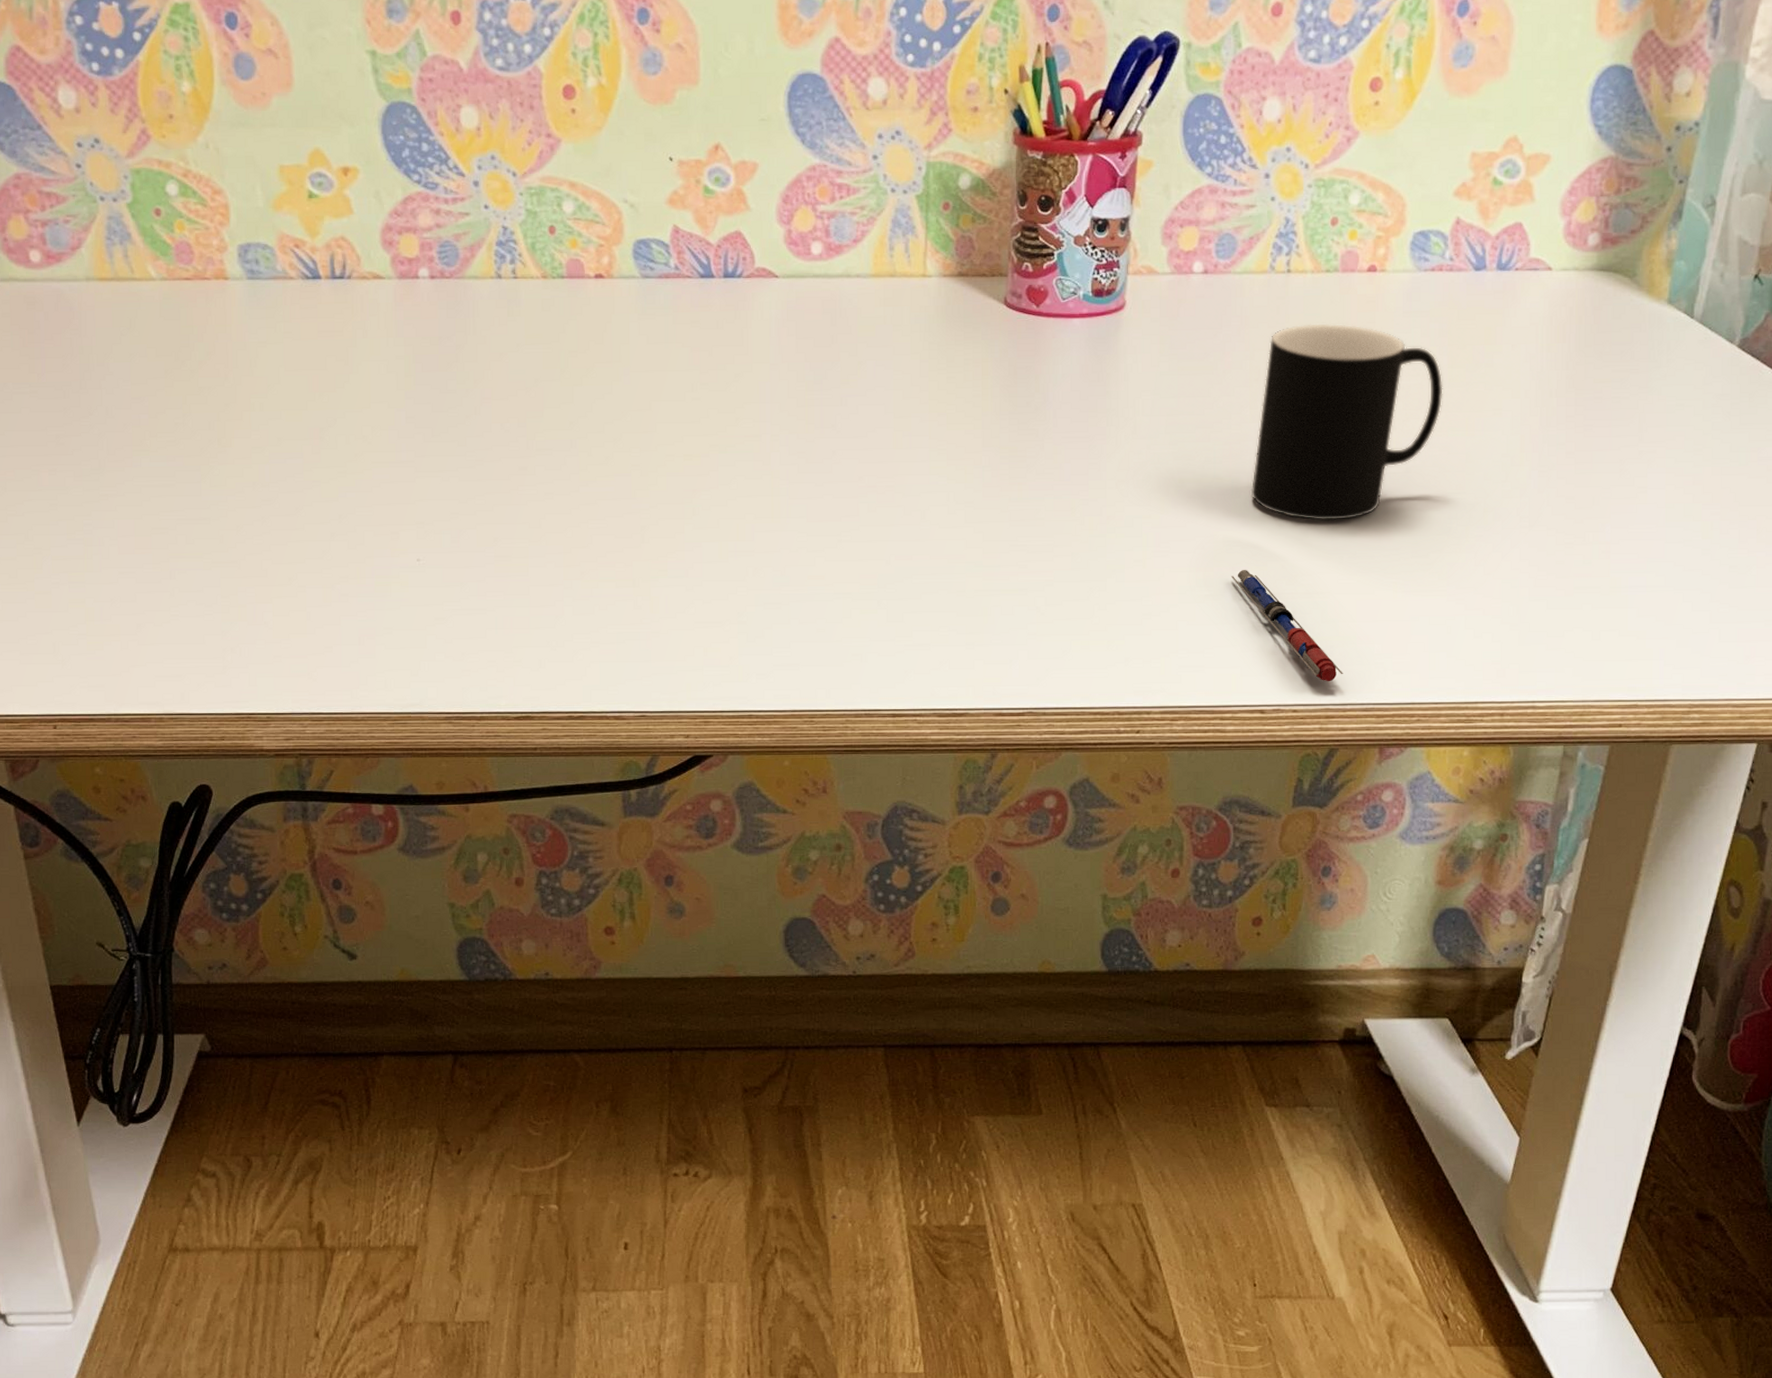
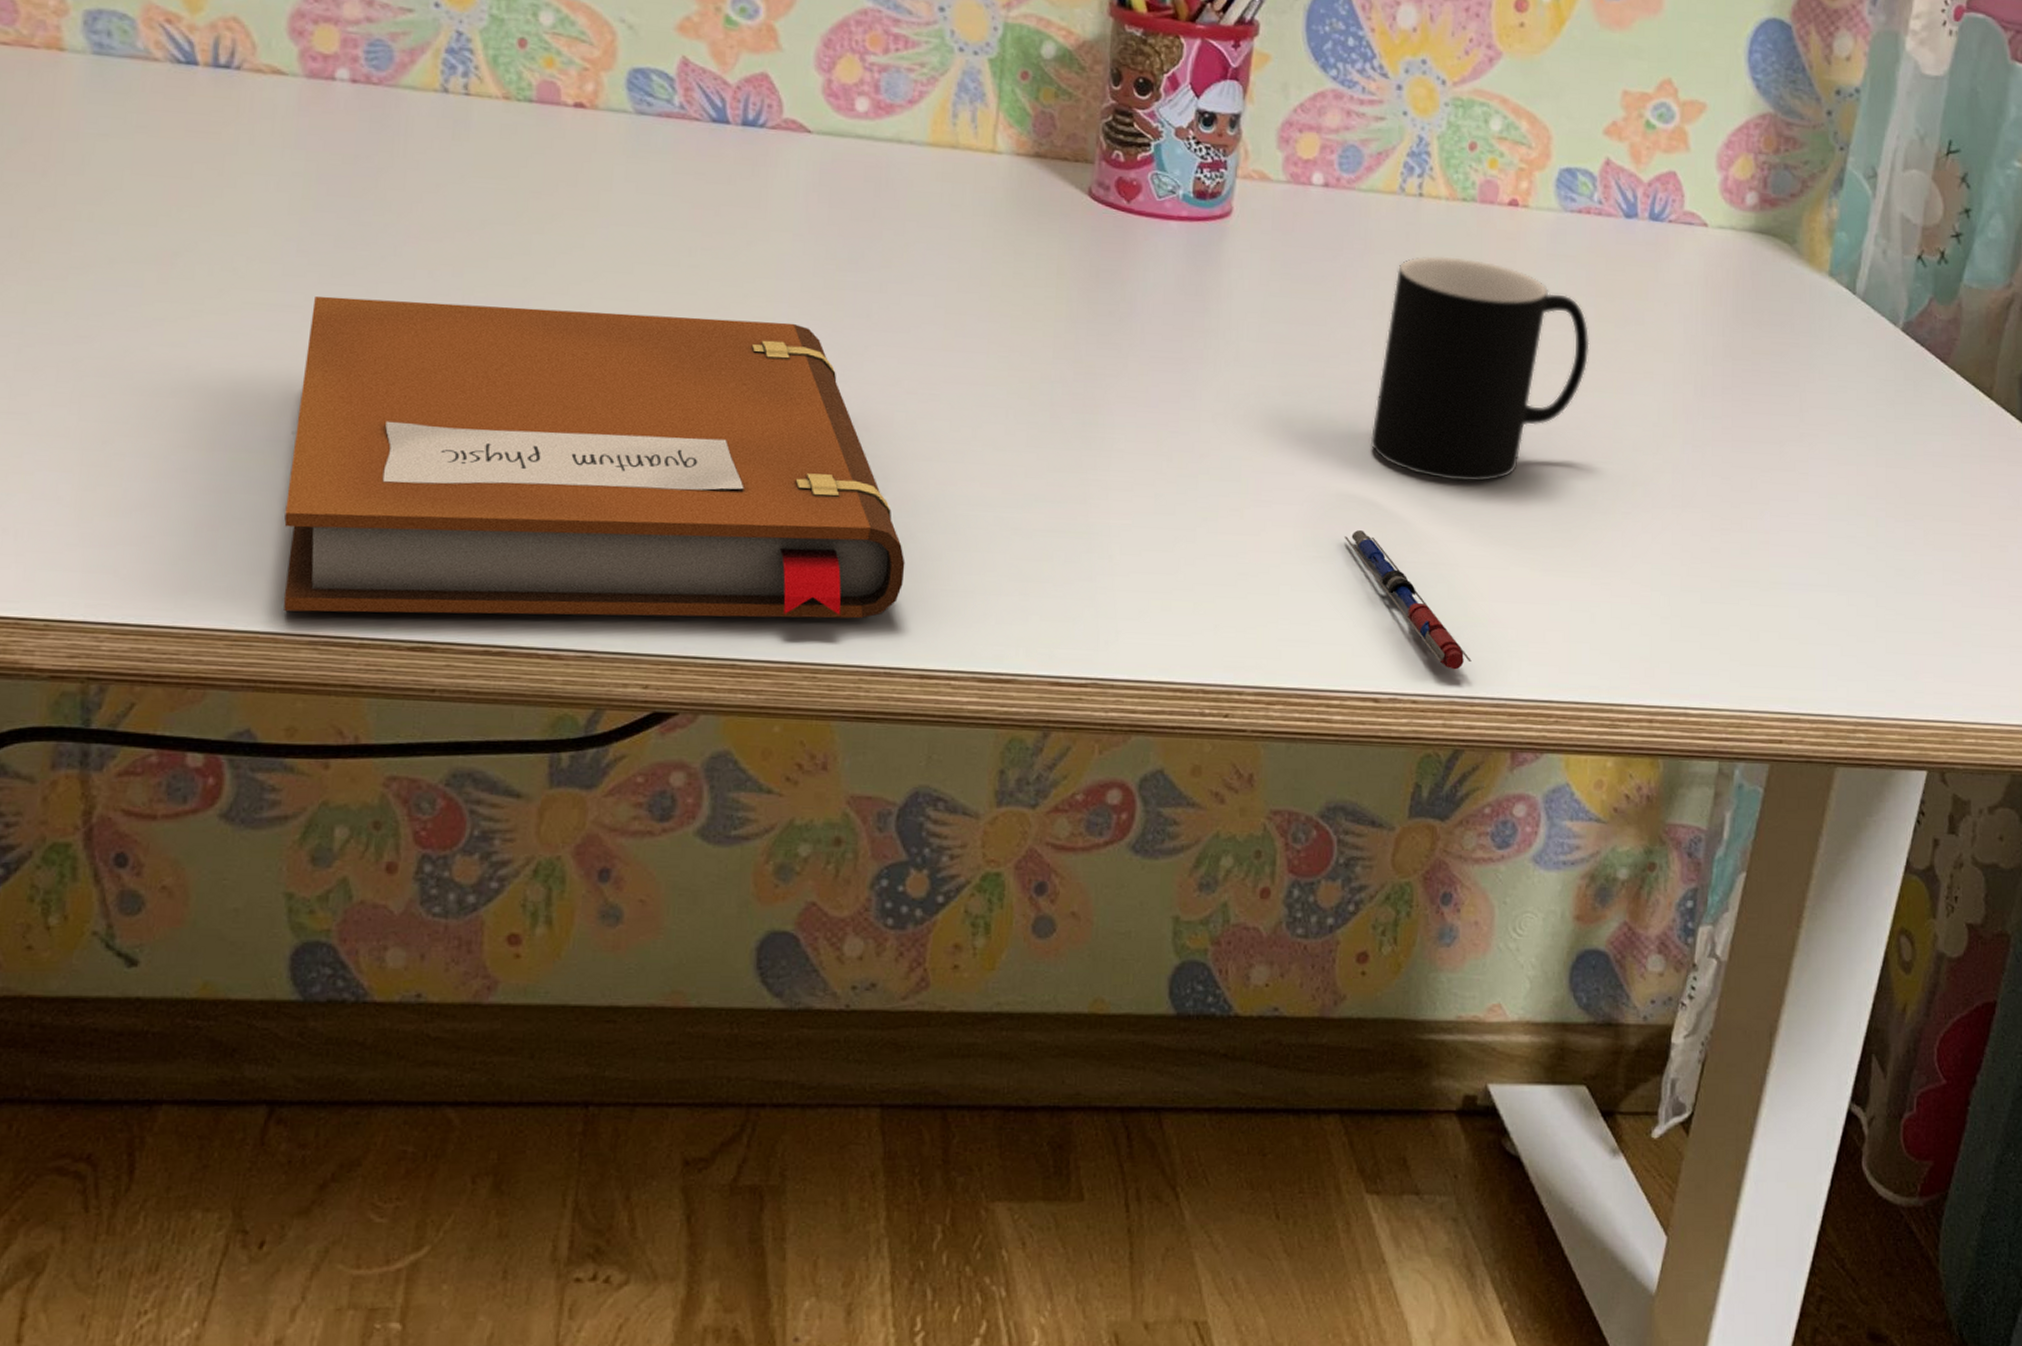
notebook: none [419,438,876,695] -> present [283,296,905,619]

